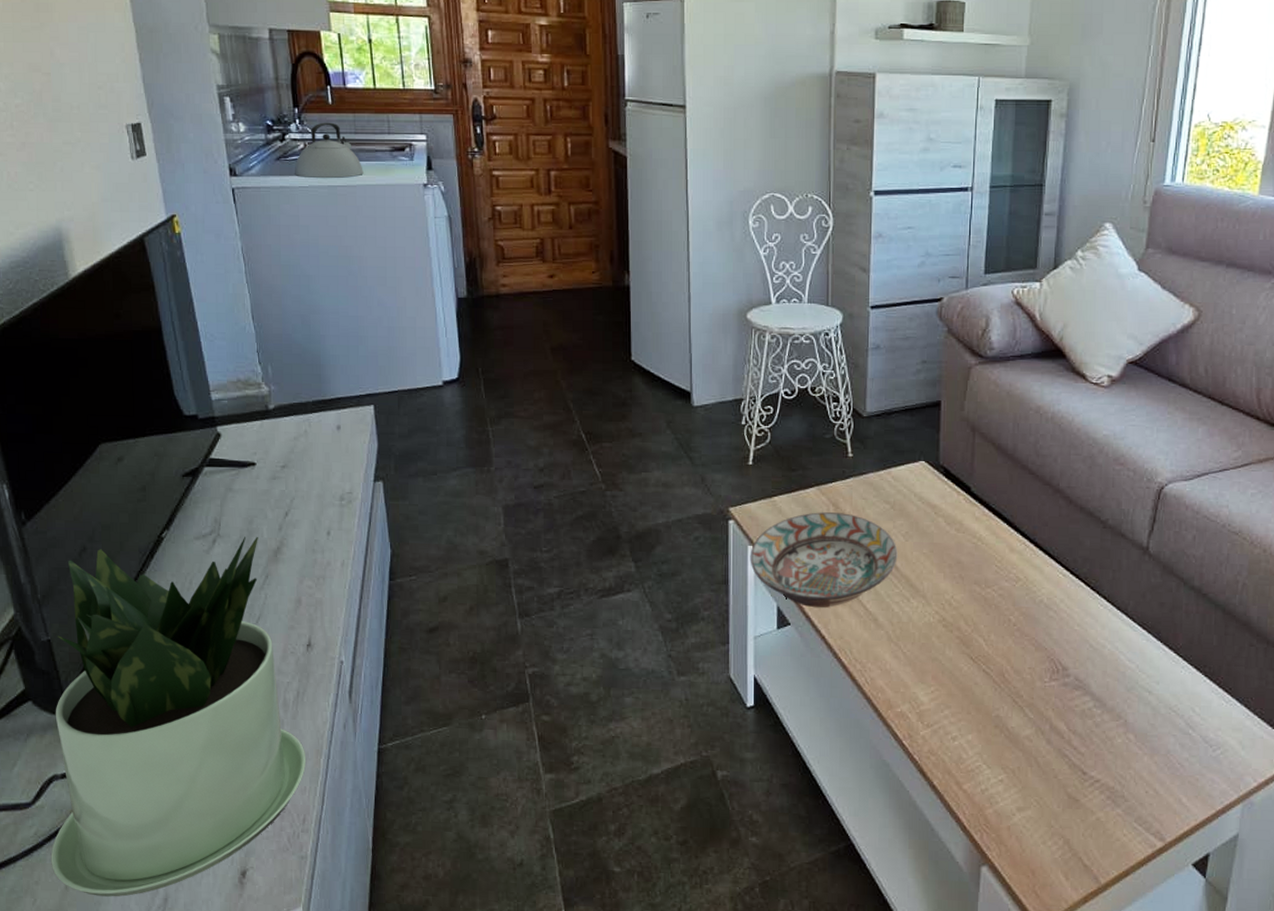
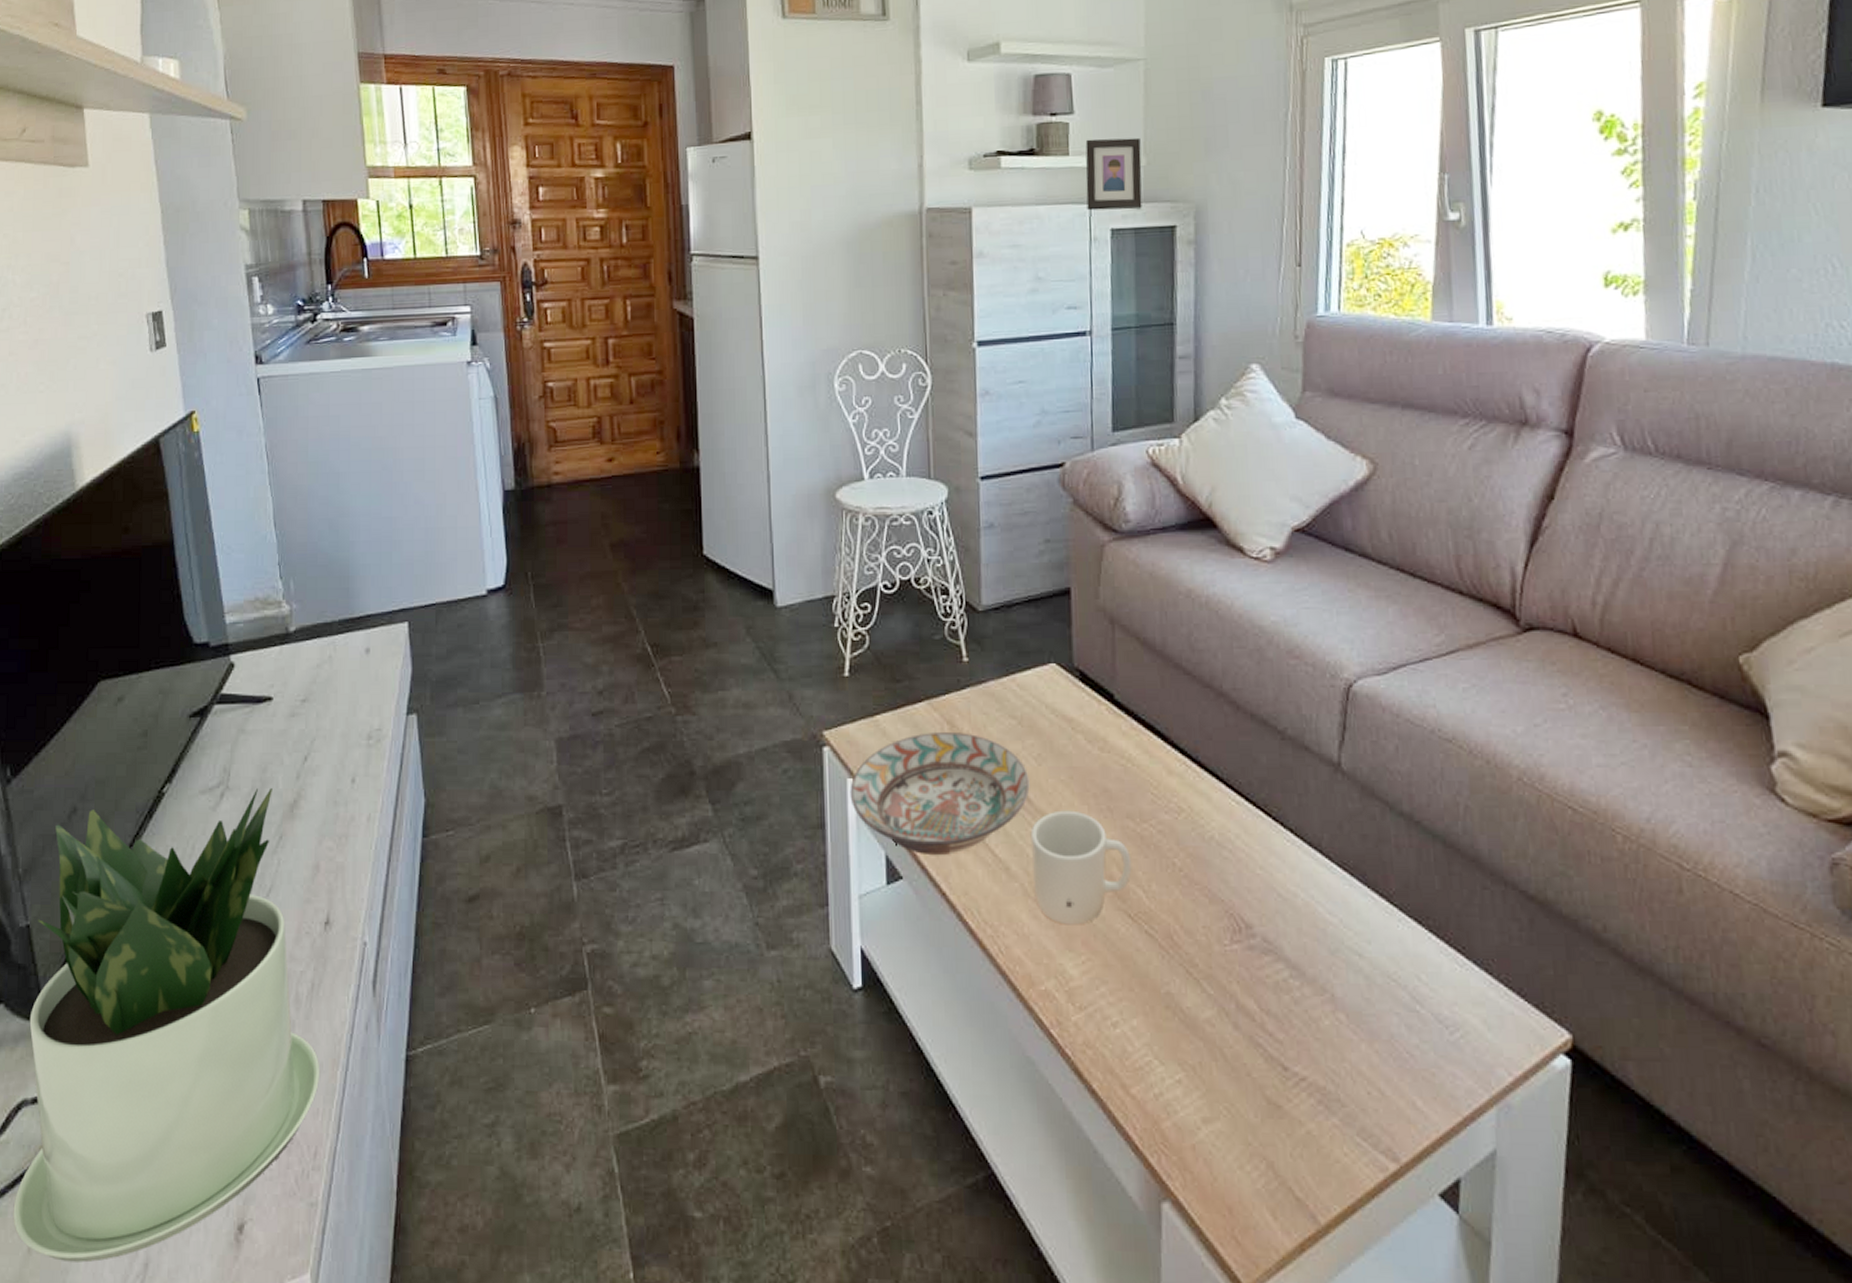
kettle: present [294,122,364,179] -> none [325,298,401,362]
mug: none [895,576,976,664] -> present [1030,810,1132,925]
picture frame: none [976,18,1026,84] -> present [1085,137,1142,211]

